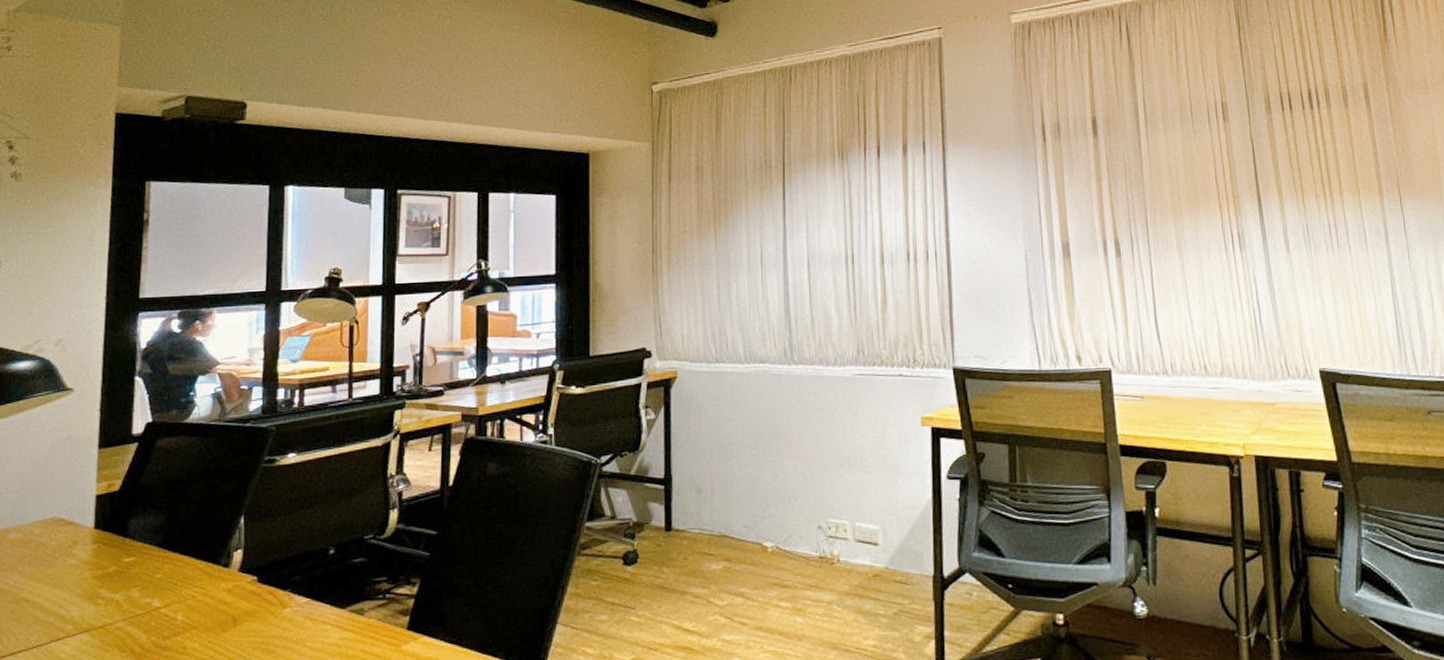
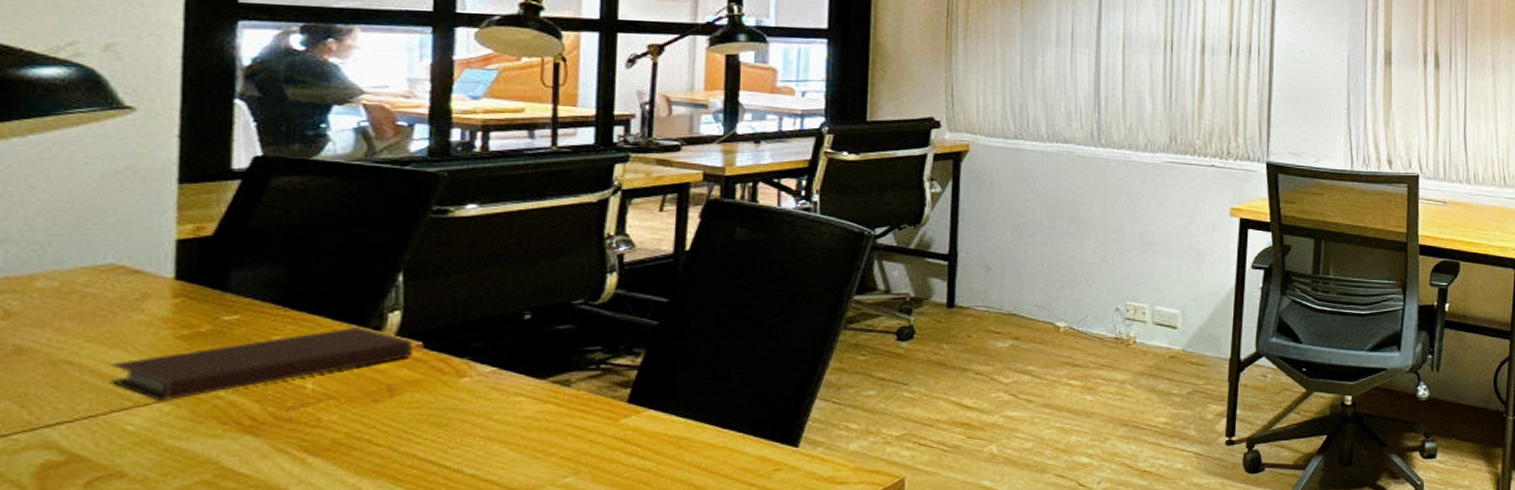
notebook: none [51,565,251,633] -> present [110,327,414,402]

